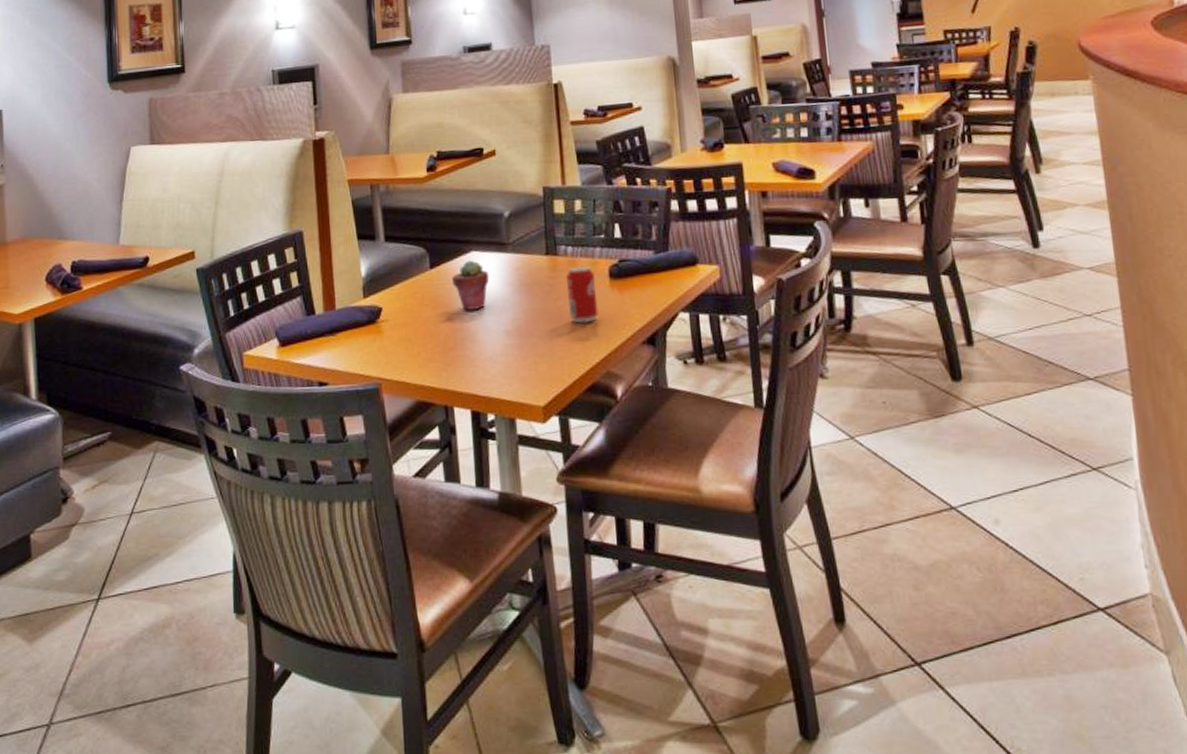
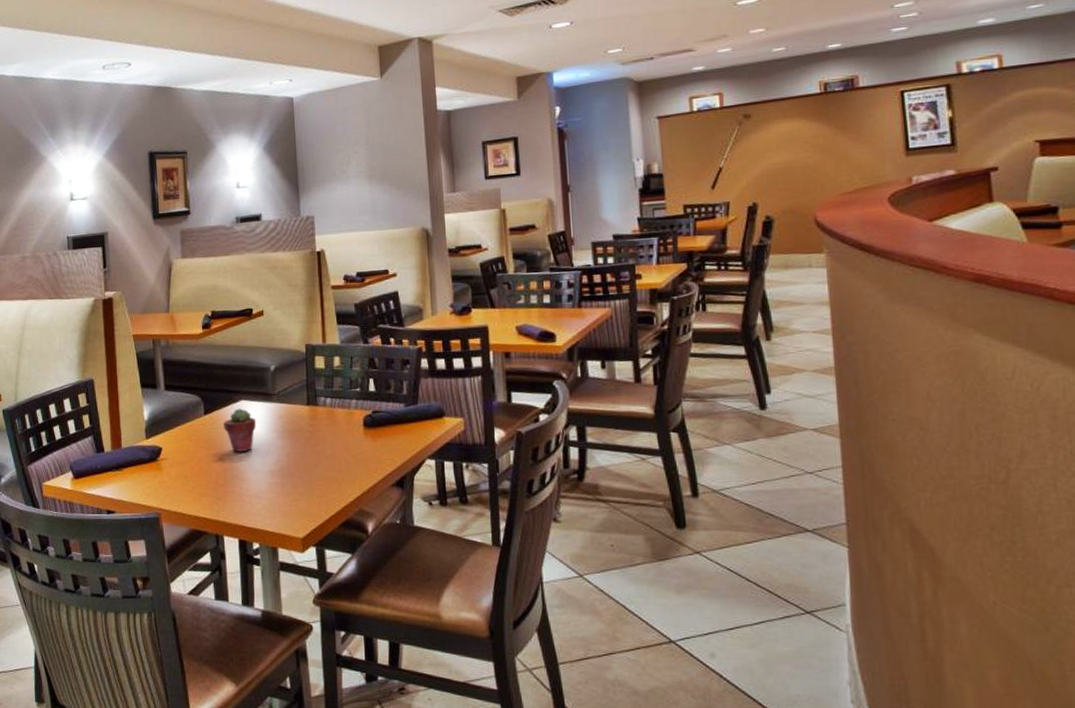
beverage can: present [565,266,599,323] -> none [324,416,353,466]

